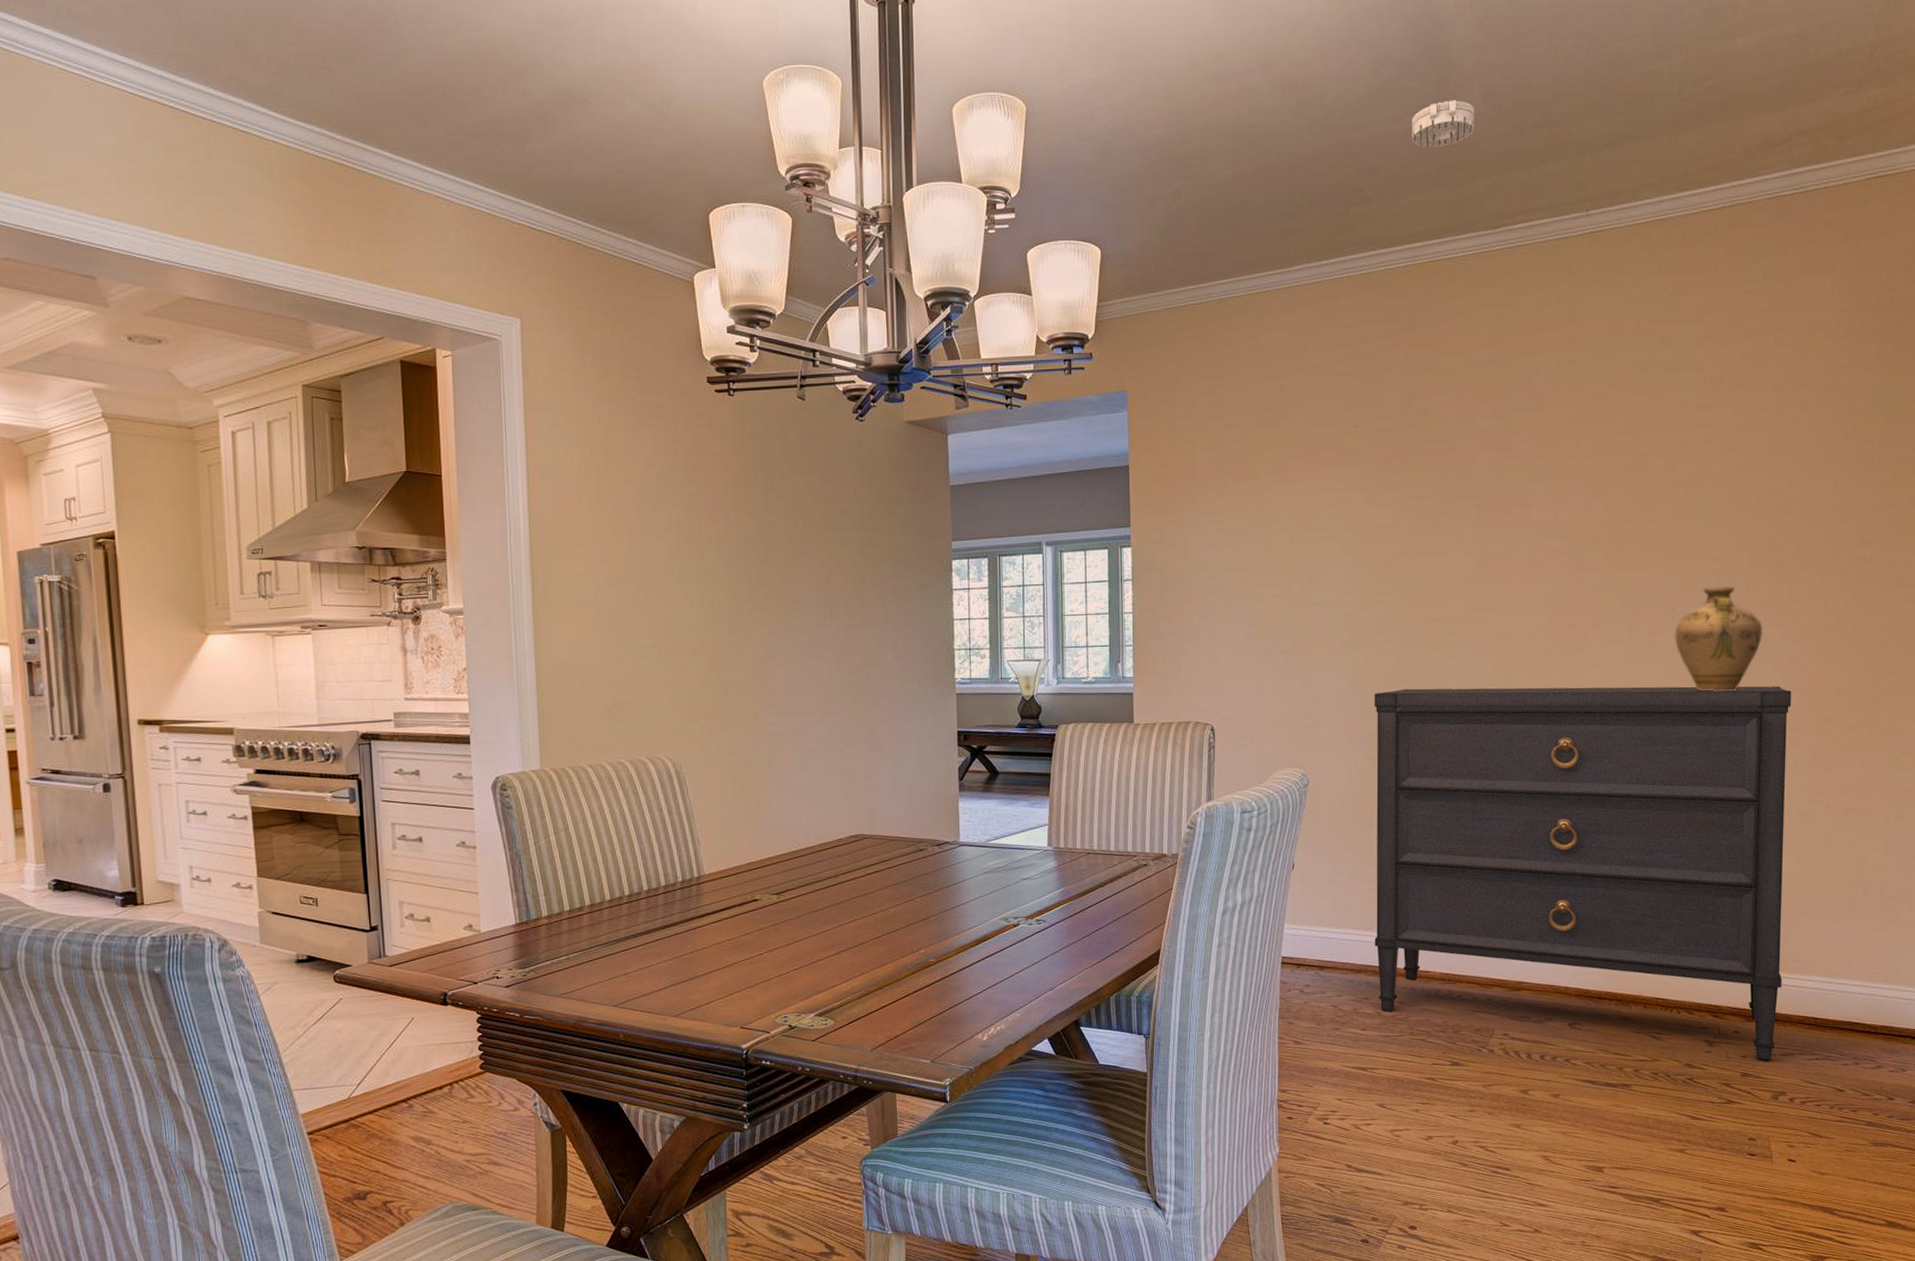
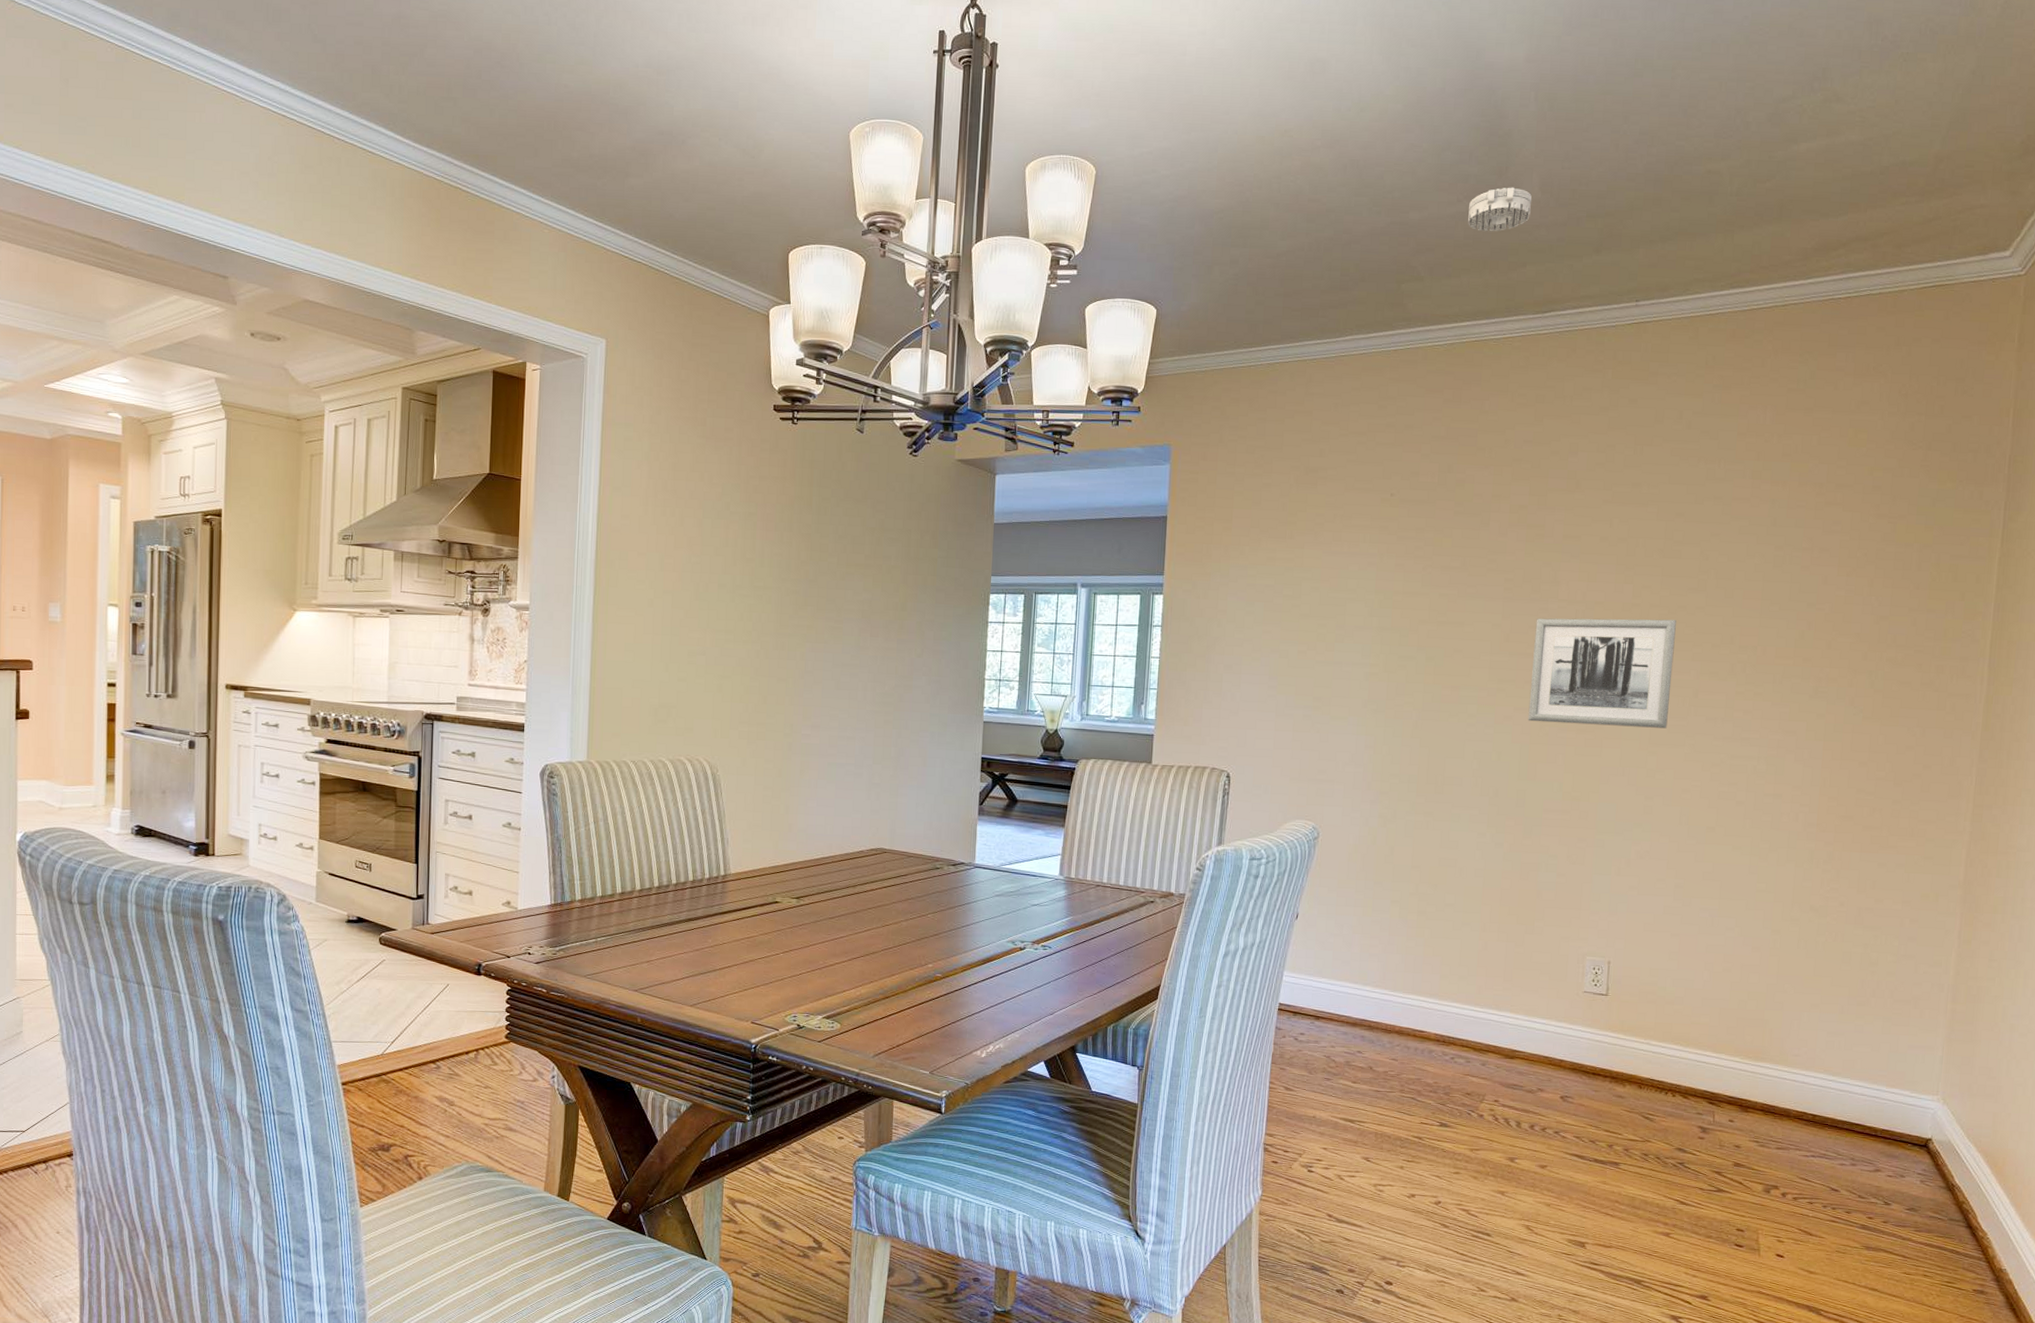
dresser: present [1374,686,1791,1061] -> none [1371,752,1812,1153]
wall art: none [1509,534,1648,648] -> present [1528,618,1676,729]
jug: present [1675,587,1763,691] -> none [1695,677,1787,781]

